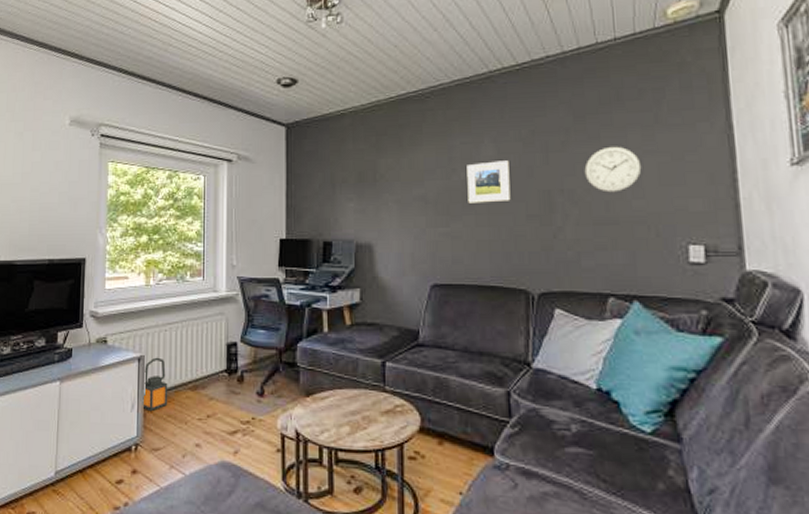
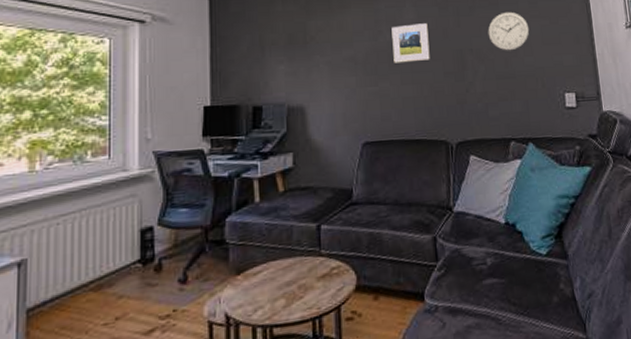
lantern: present [142,357,168,412] -> none [24,258,61,328]

